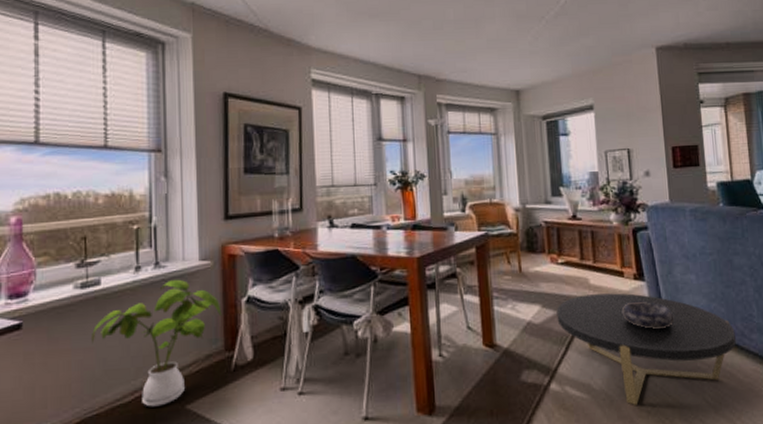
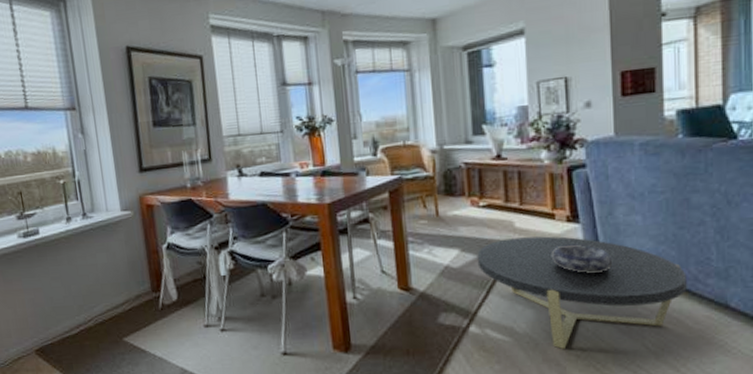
house plant: present [92,279,222,407] -> none [38,228,146,339]

